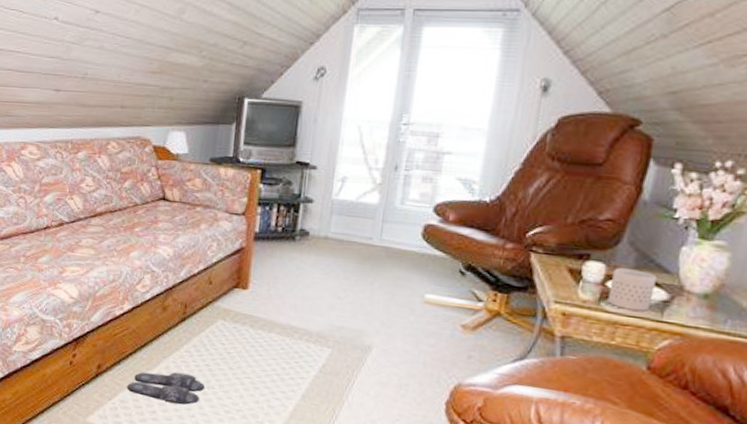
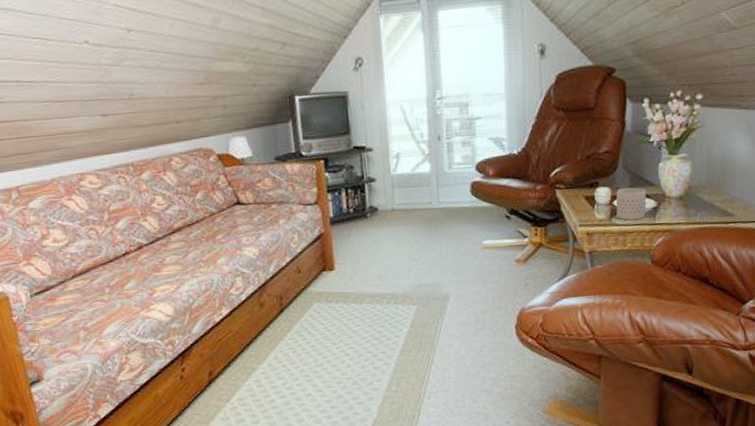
slippers: present [127,372,205,405] -> none [242,358,314,389]

